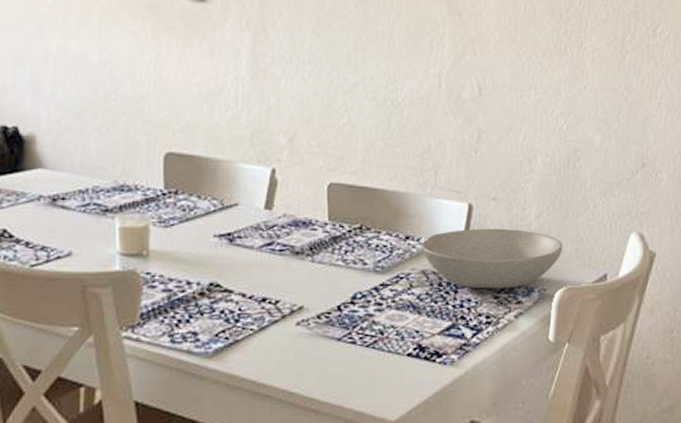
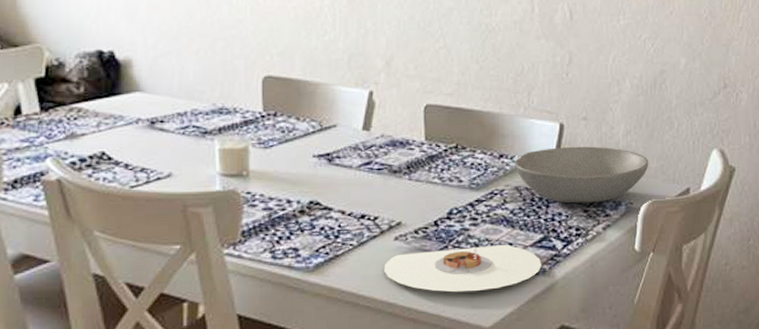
plate: none [284,331,450,383] -> present [383,244,542,293]

